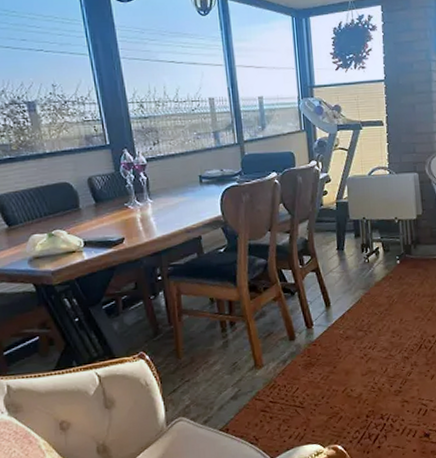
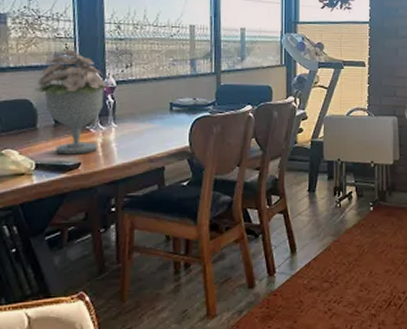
bouquet: none [71,130,139,232] -> present [34,48,108,155]

